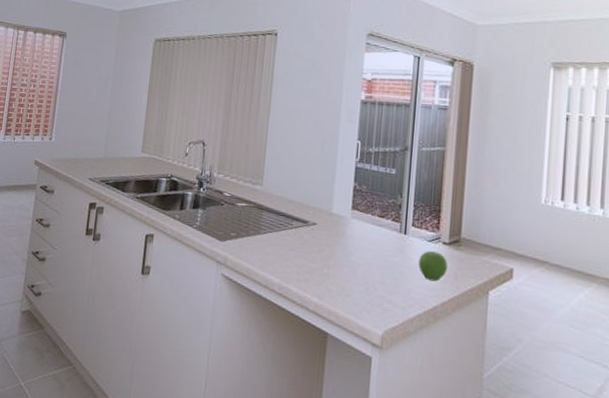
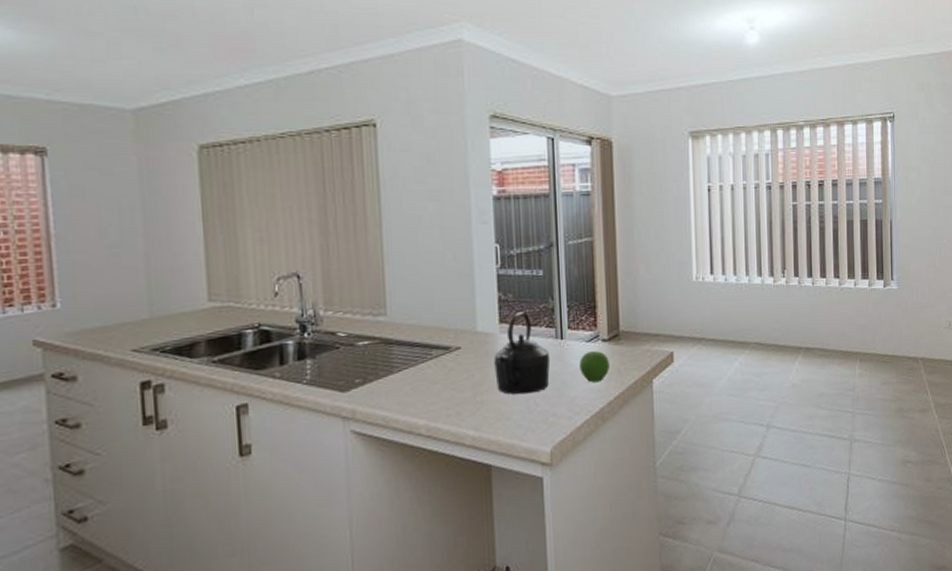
kettle: none [342,202,393,278] -> present [494,312,551,395]

